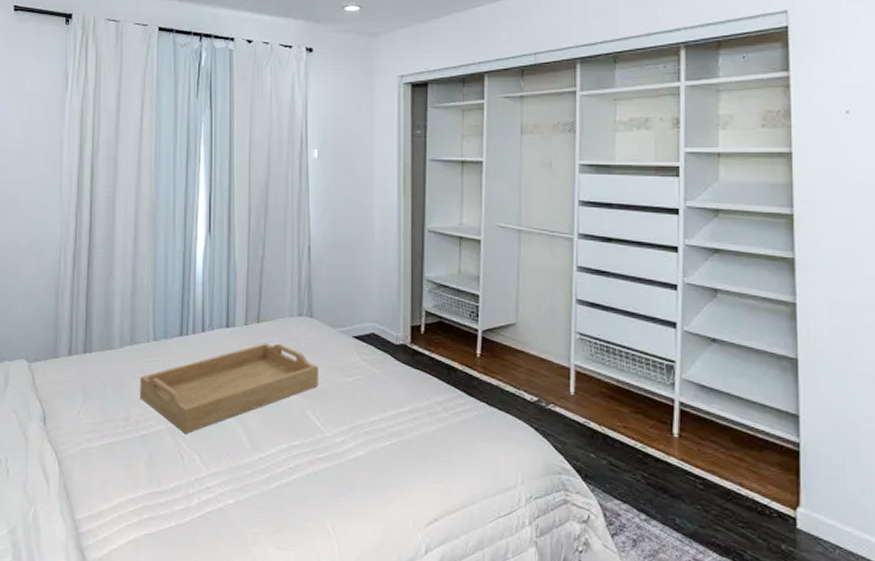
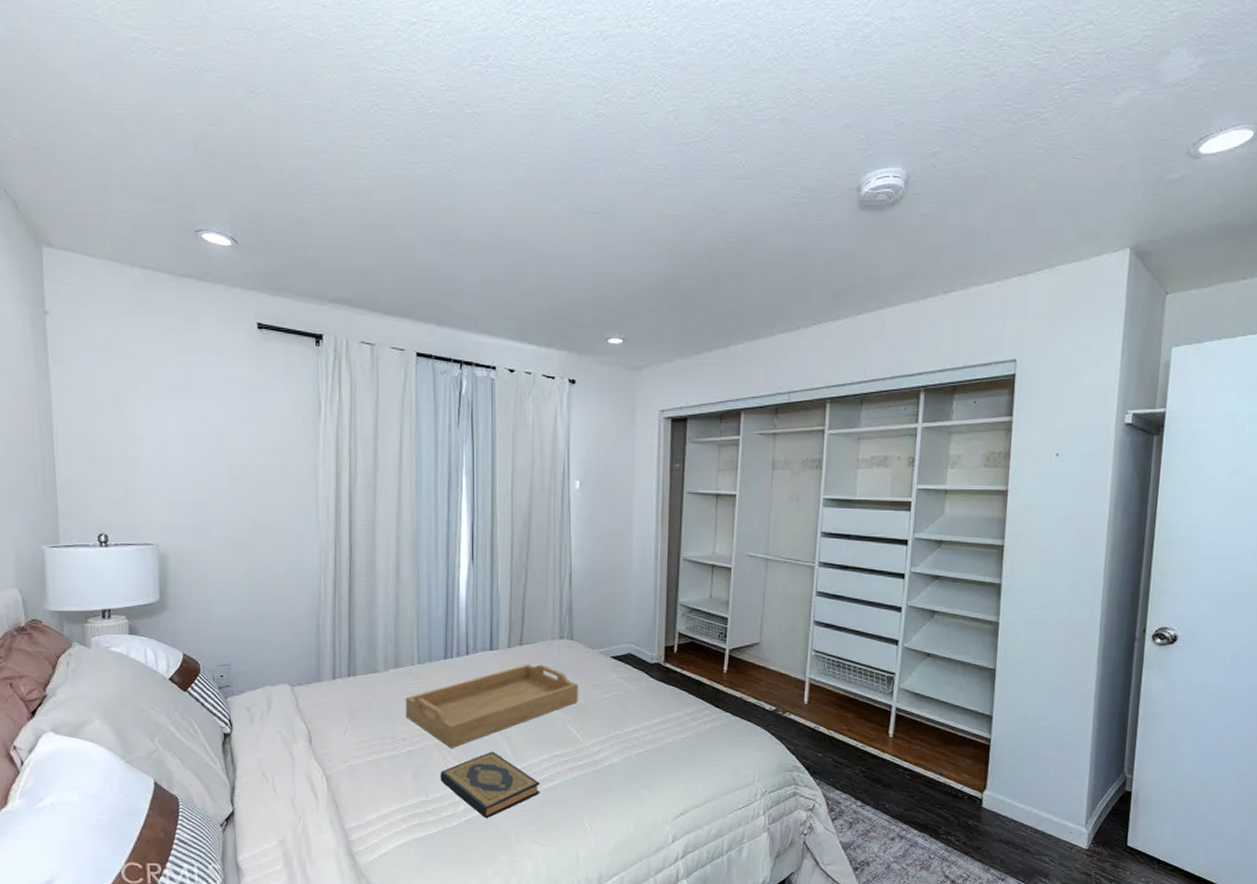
hardback book: none [174,438,279,515] -> present [440,751,540,819]

